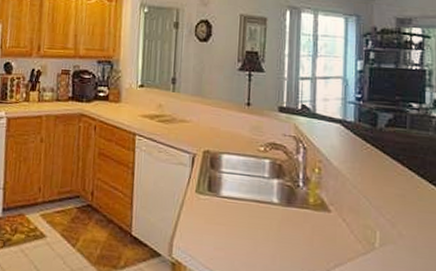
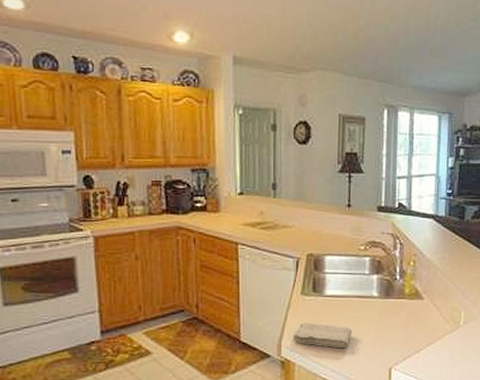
washcloth: none [185,223,250,256] -> present [293,323,353,347]

